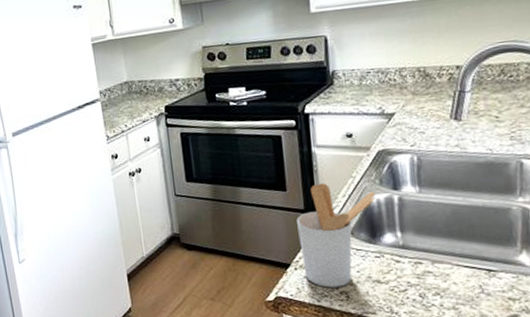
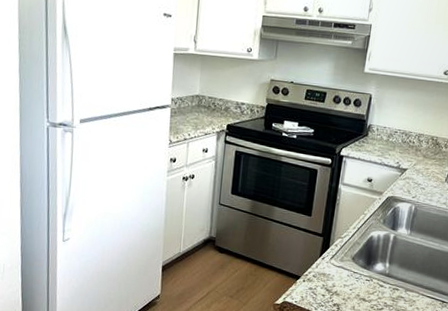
utensil holder: present [297,183,376,288] -> none [310,214,378,300]

